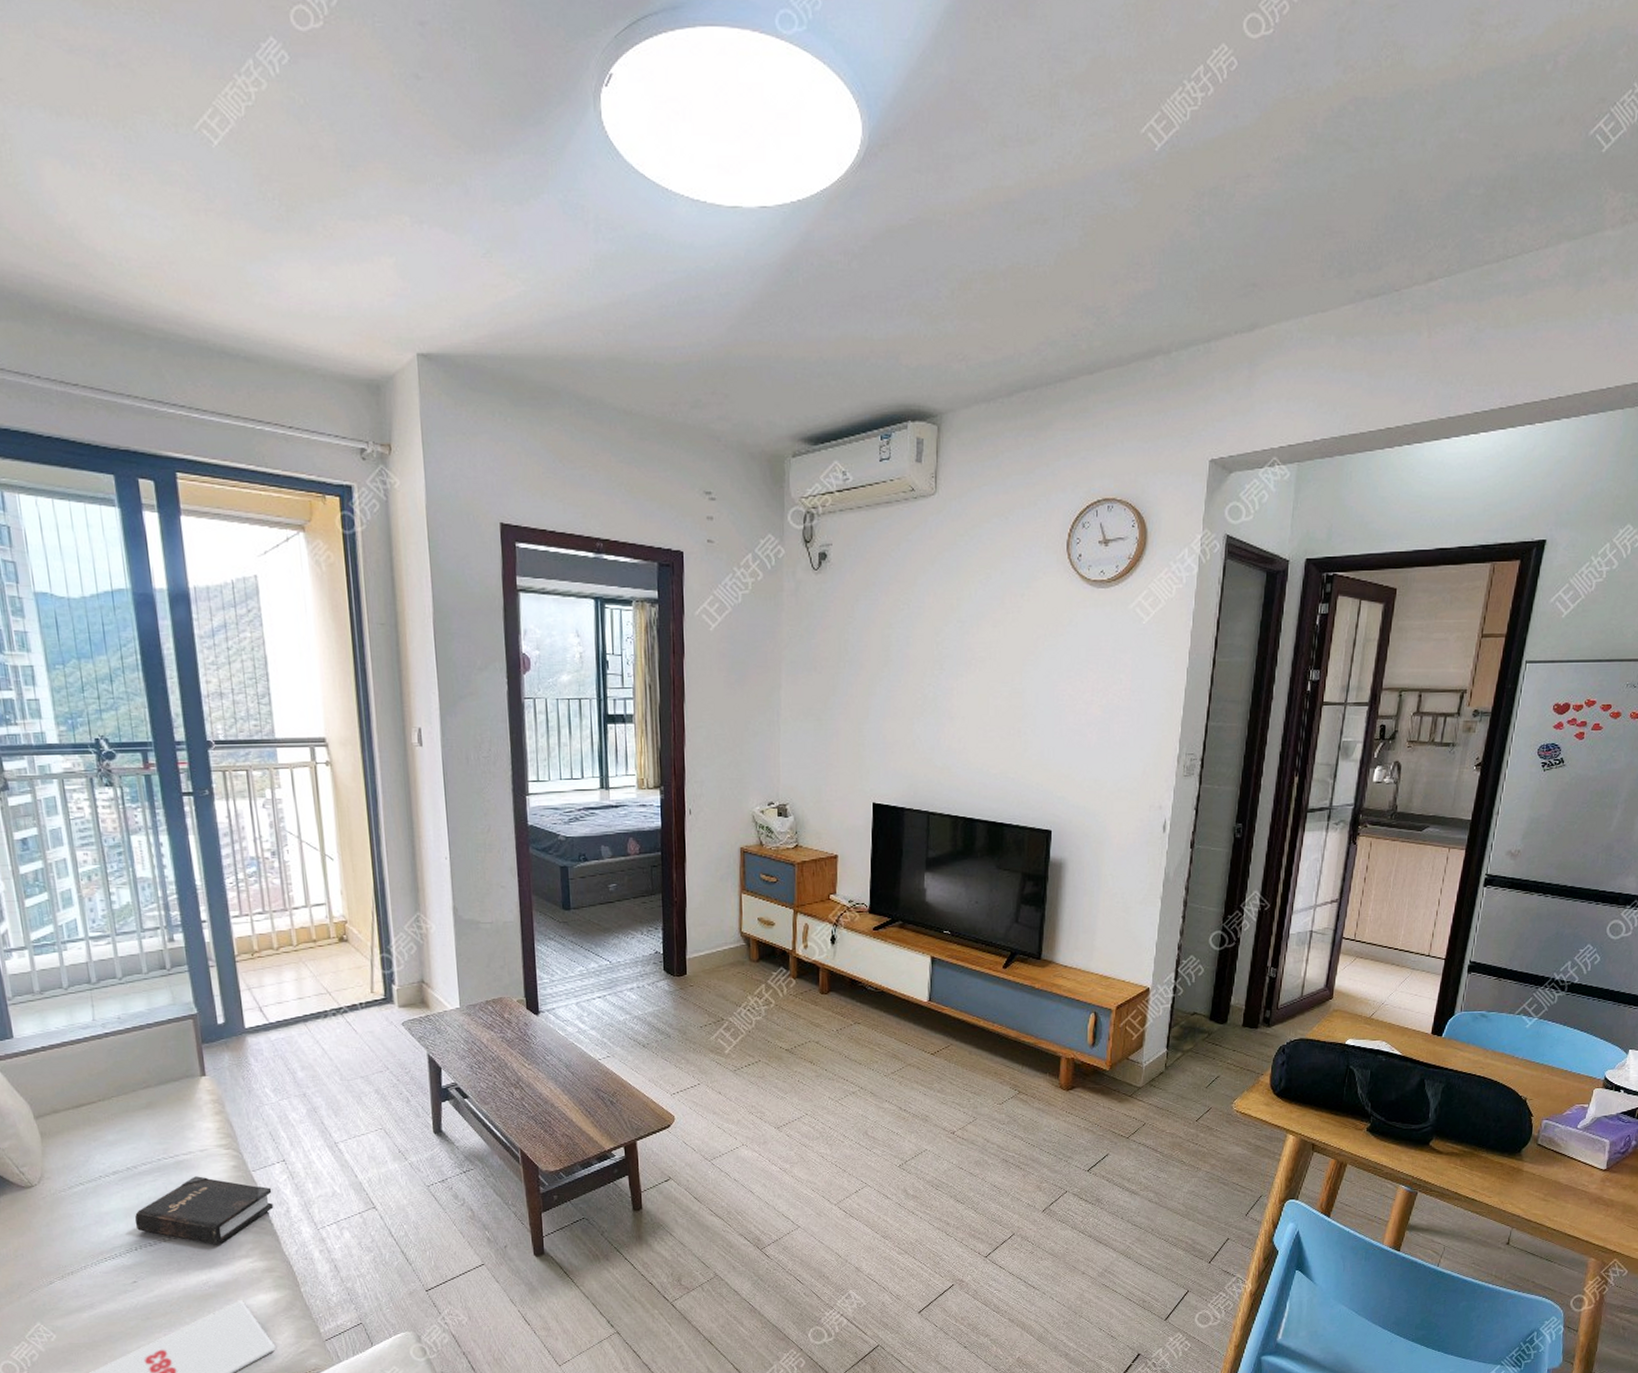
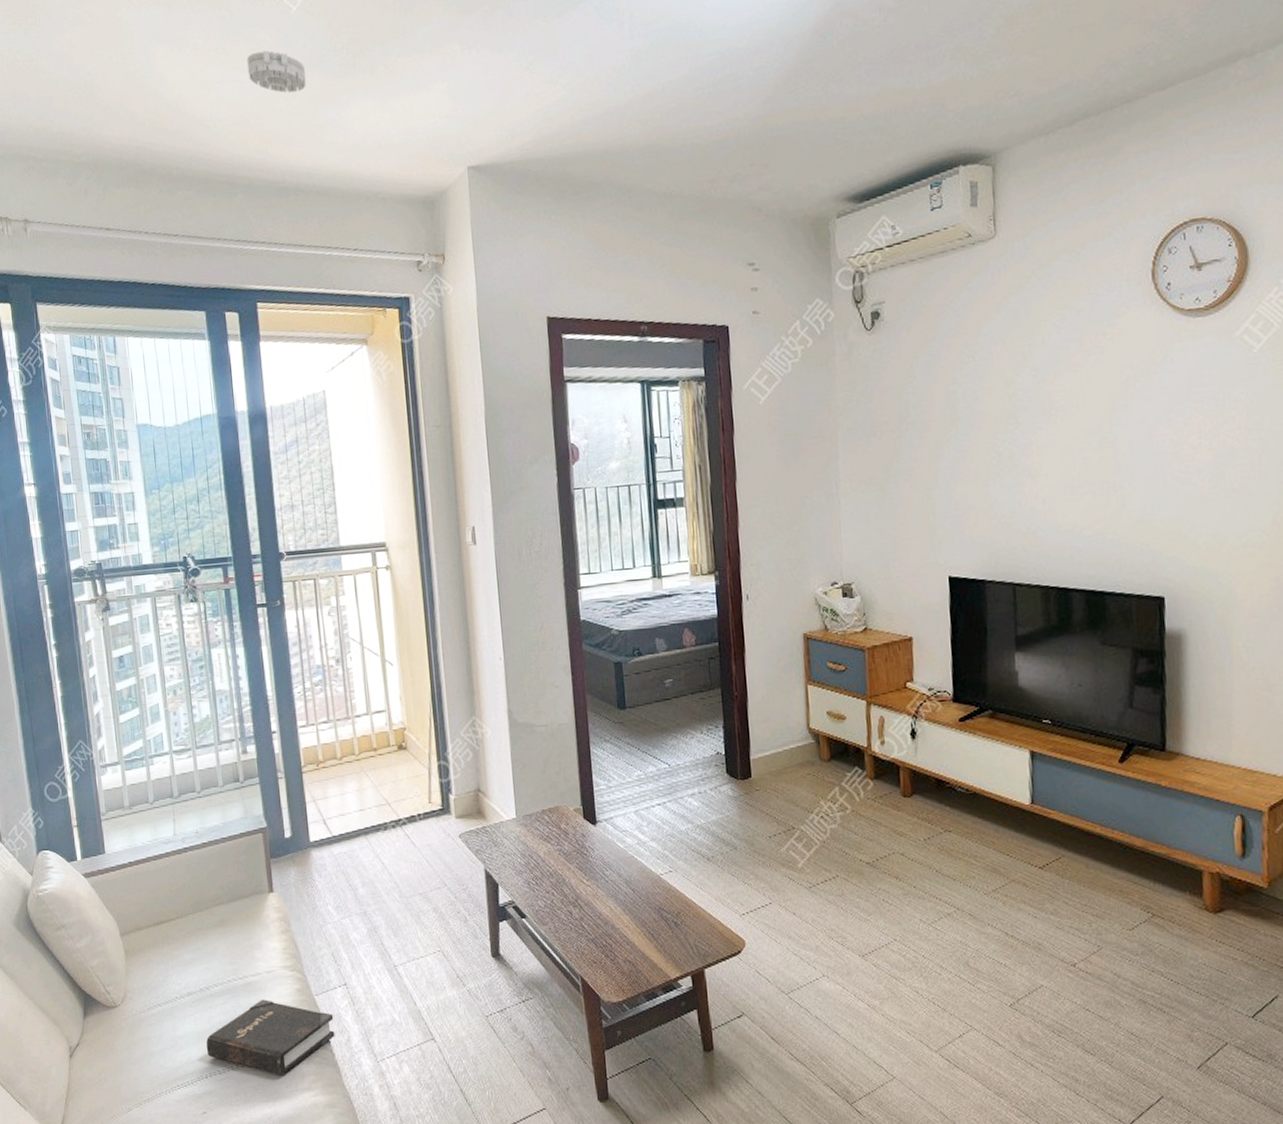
smoke detector: none [158,186,231,240] -> present [246,50,306,93]

